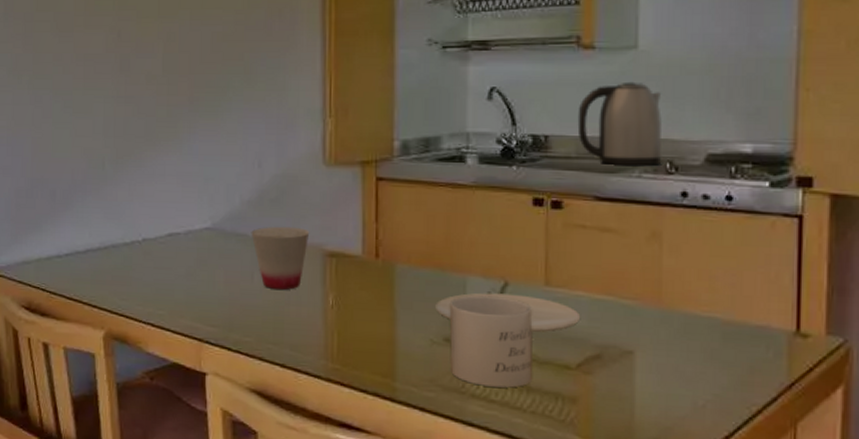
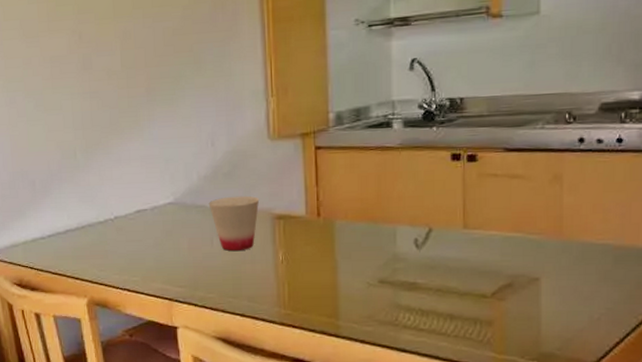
plate: present [435,292,581,333] -> none [370,238,495,270]
mug: present [449,295,534,388] -> none [382,241,455,318]
kettle: present [577,81,662,166] -> none [488,44,562,120]

